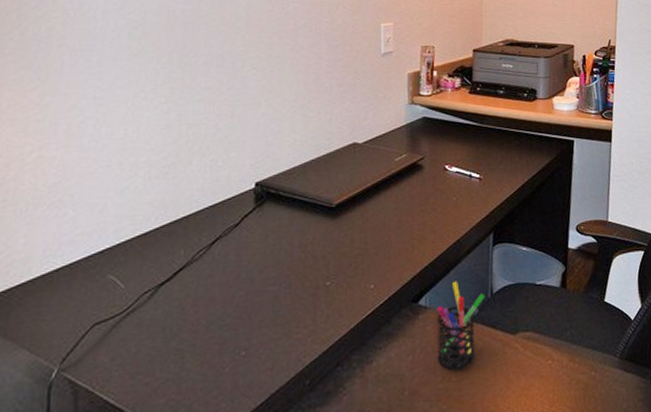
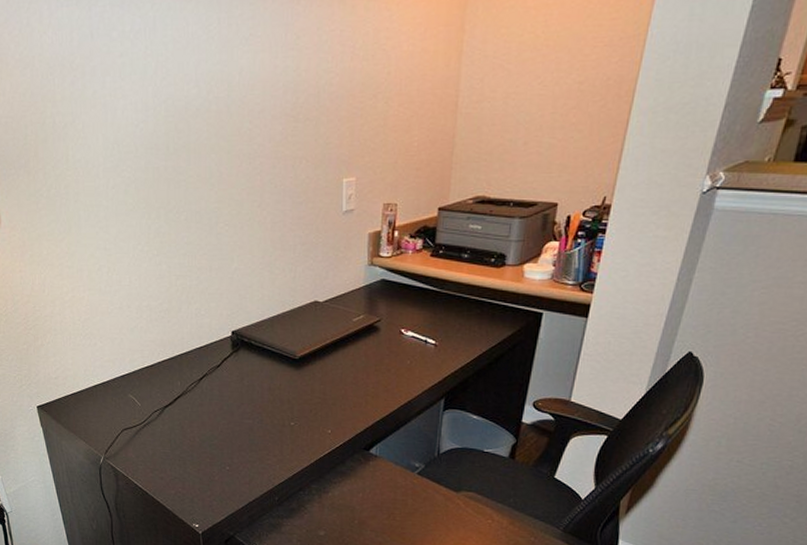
pen holder: present [436,281,486,371] -> none [384,437,432,512]

